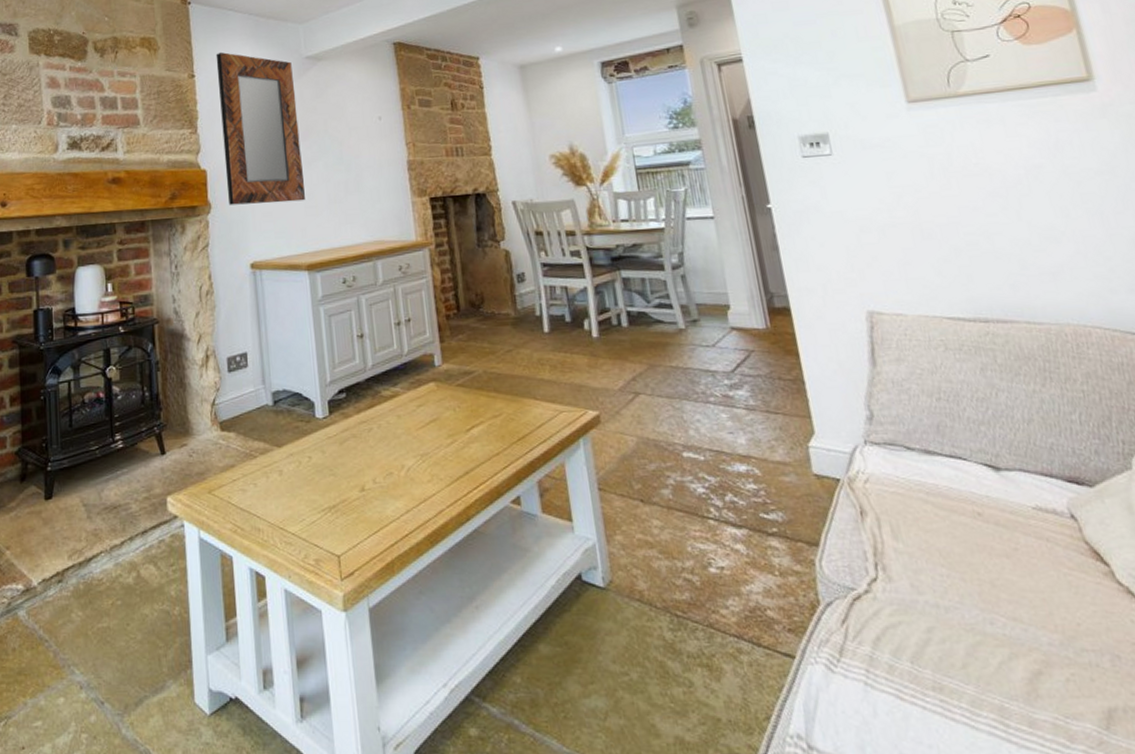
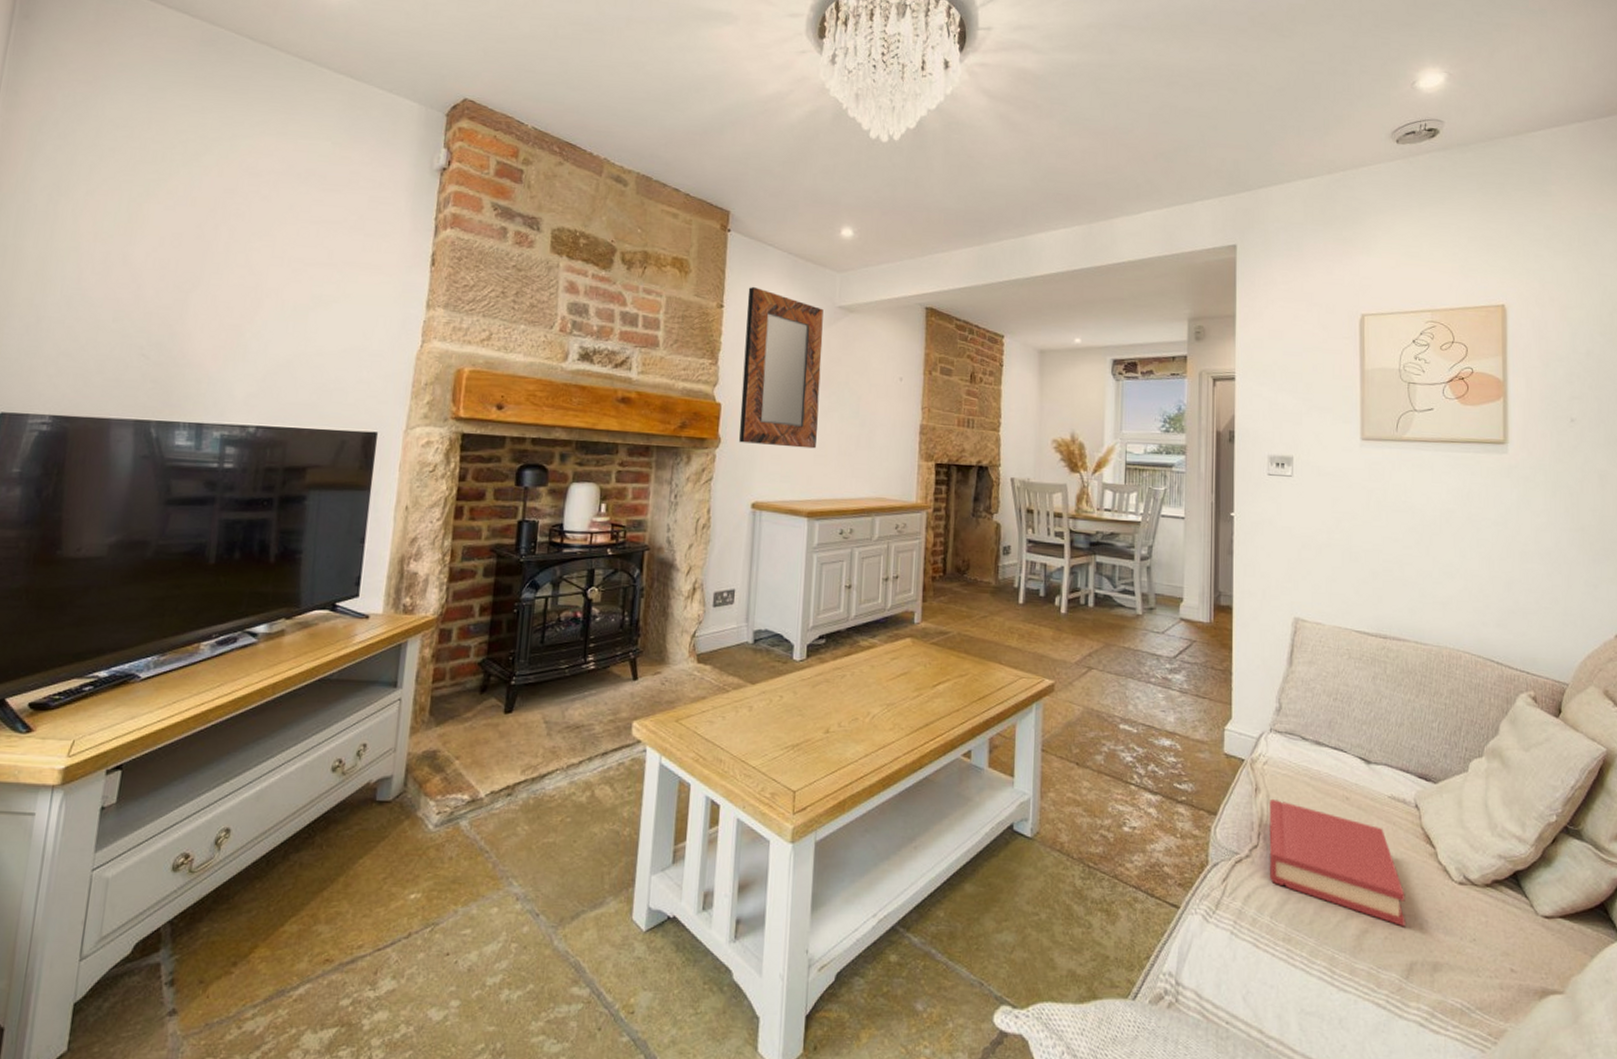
hardback book: none [881,521,1091,666] -> present [1269,798,1405,927]

